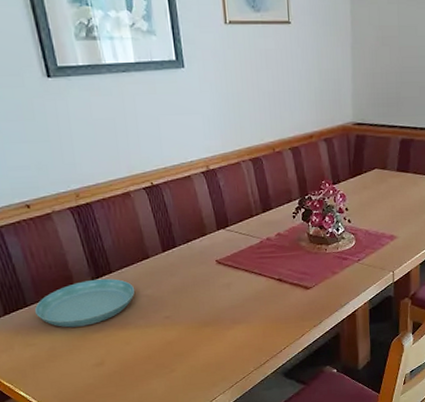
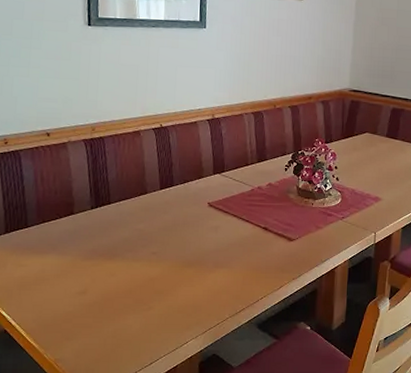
saucer: present [34,278,135,328] -> none [33,208,129,253]

